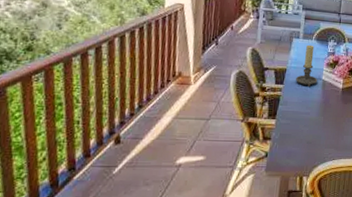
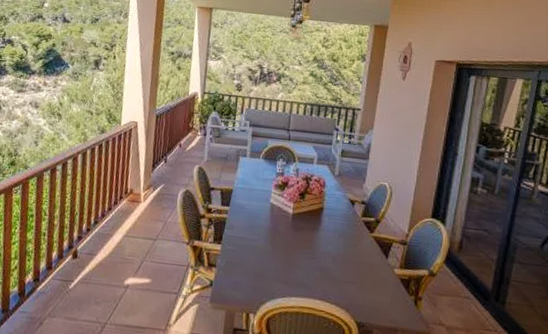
candle holder: present [296,44,318,88] -> none [242,163,266,211]

